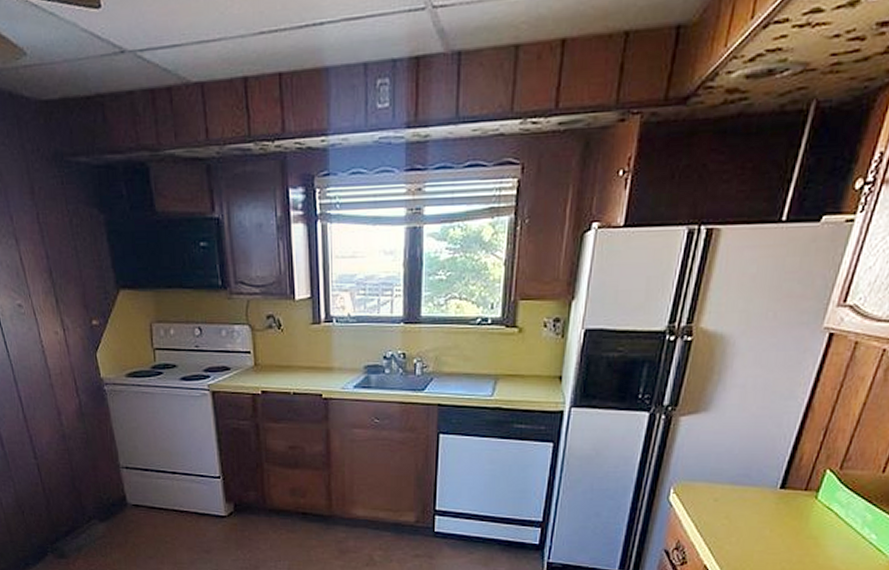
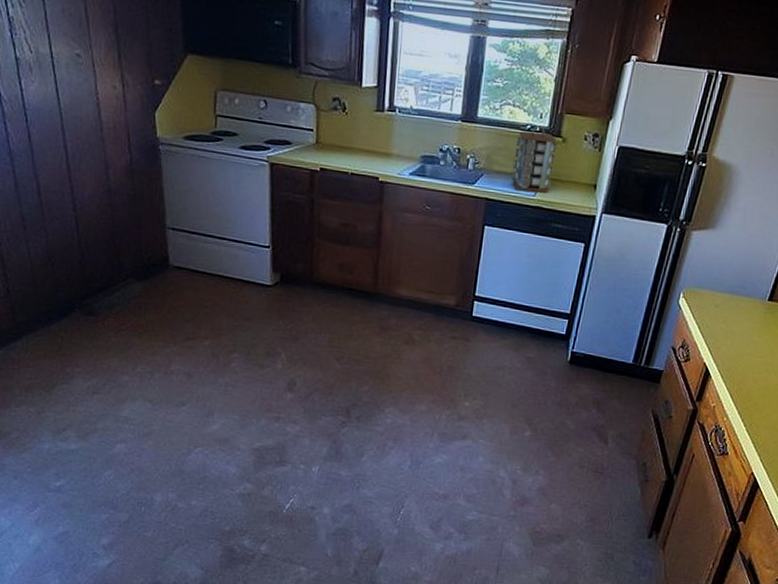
spice rack: none [464,317,513,393] -> present [511,125,557,193]

